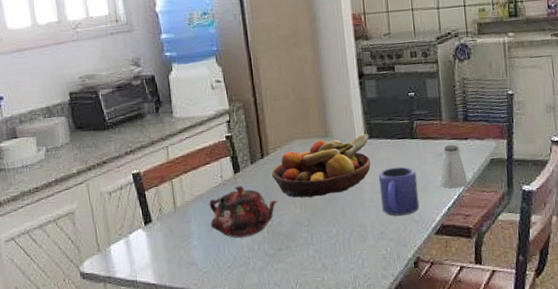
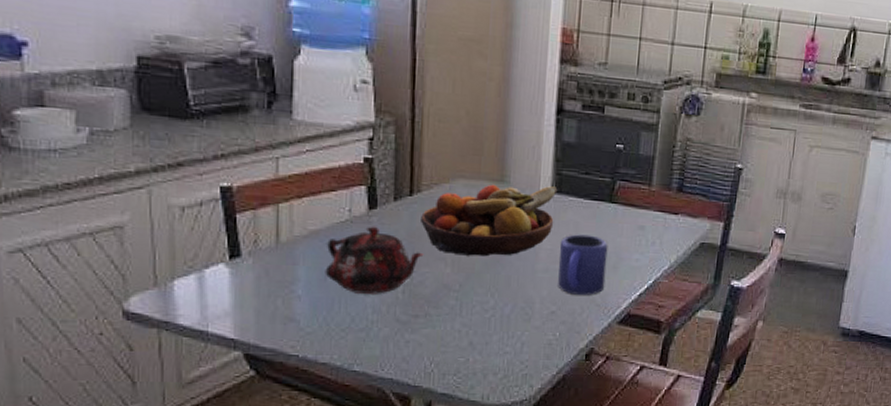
saltshaker: present [440,144,468,189] -> none [635,217,669,272]

